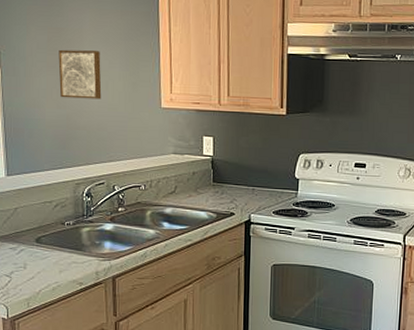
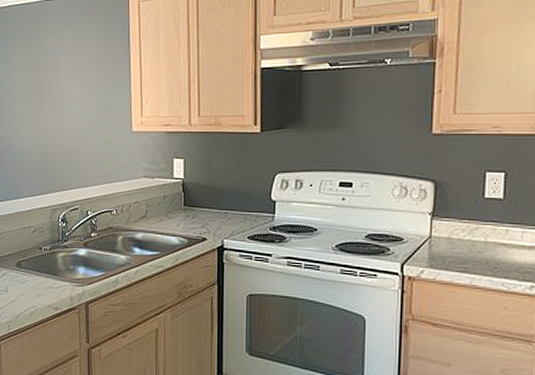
wall art: present [58,49,102,100] -> none [38,80,76,127]

